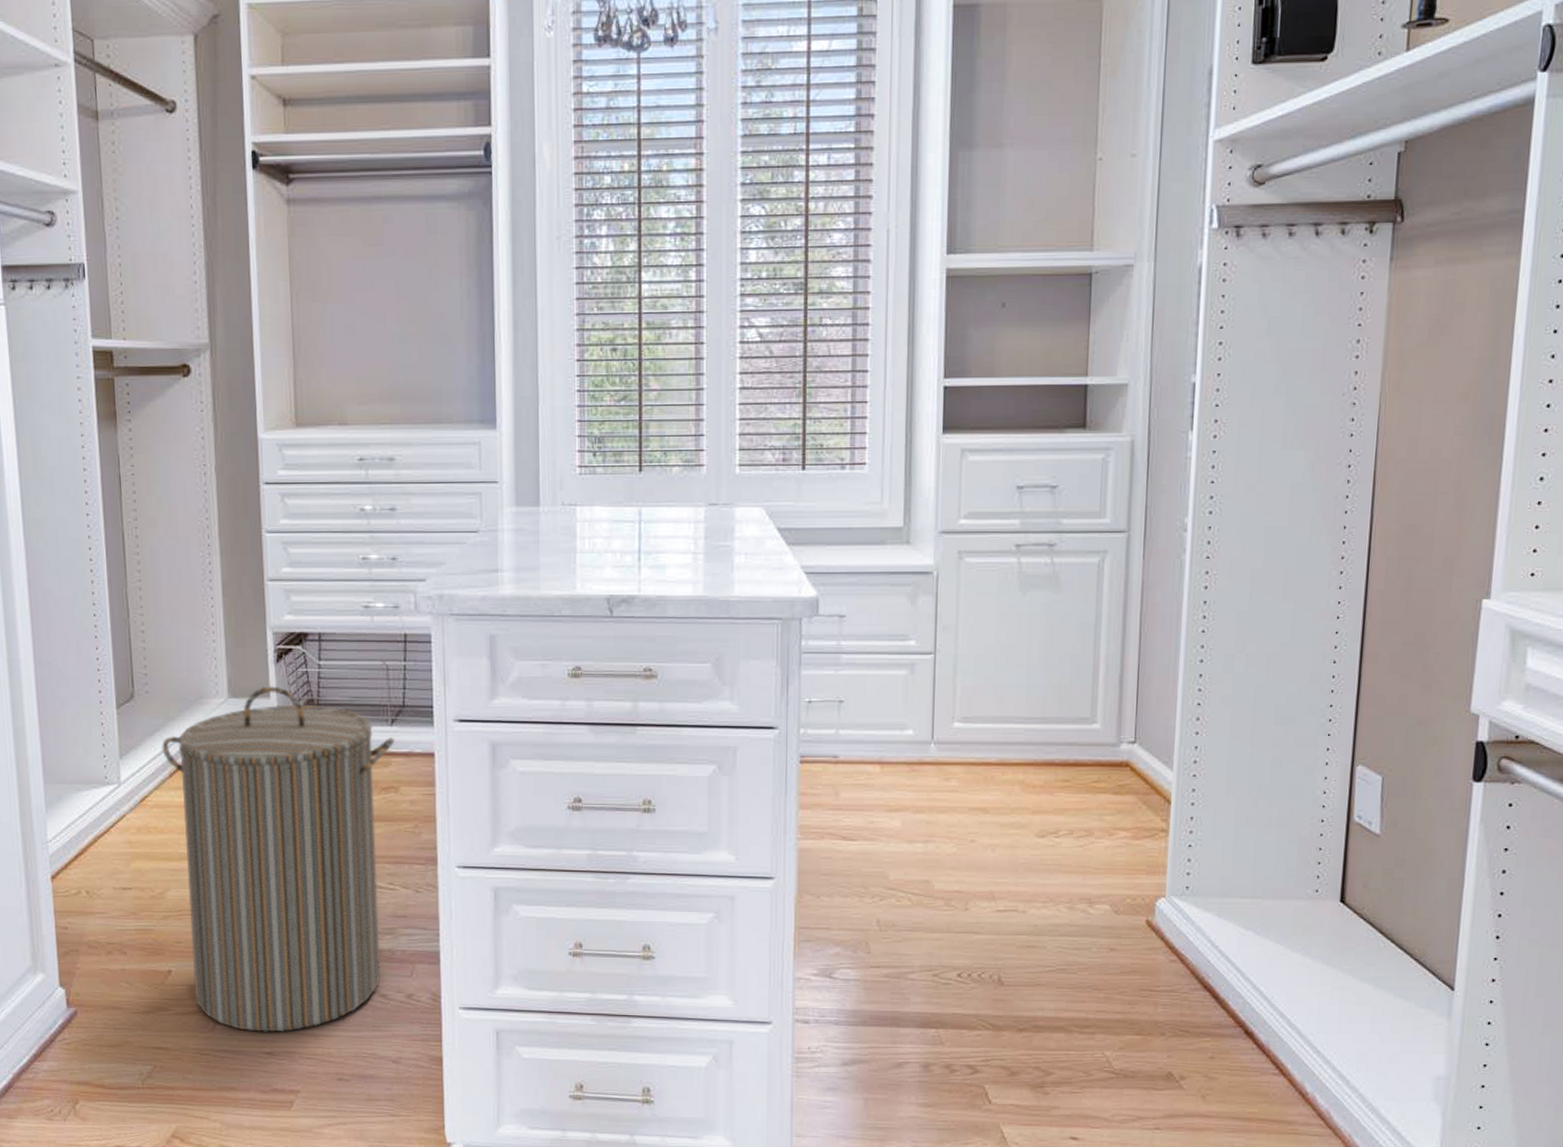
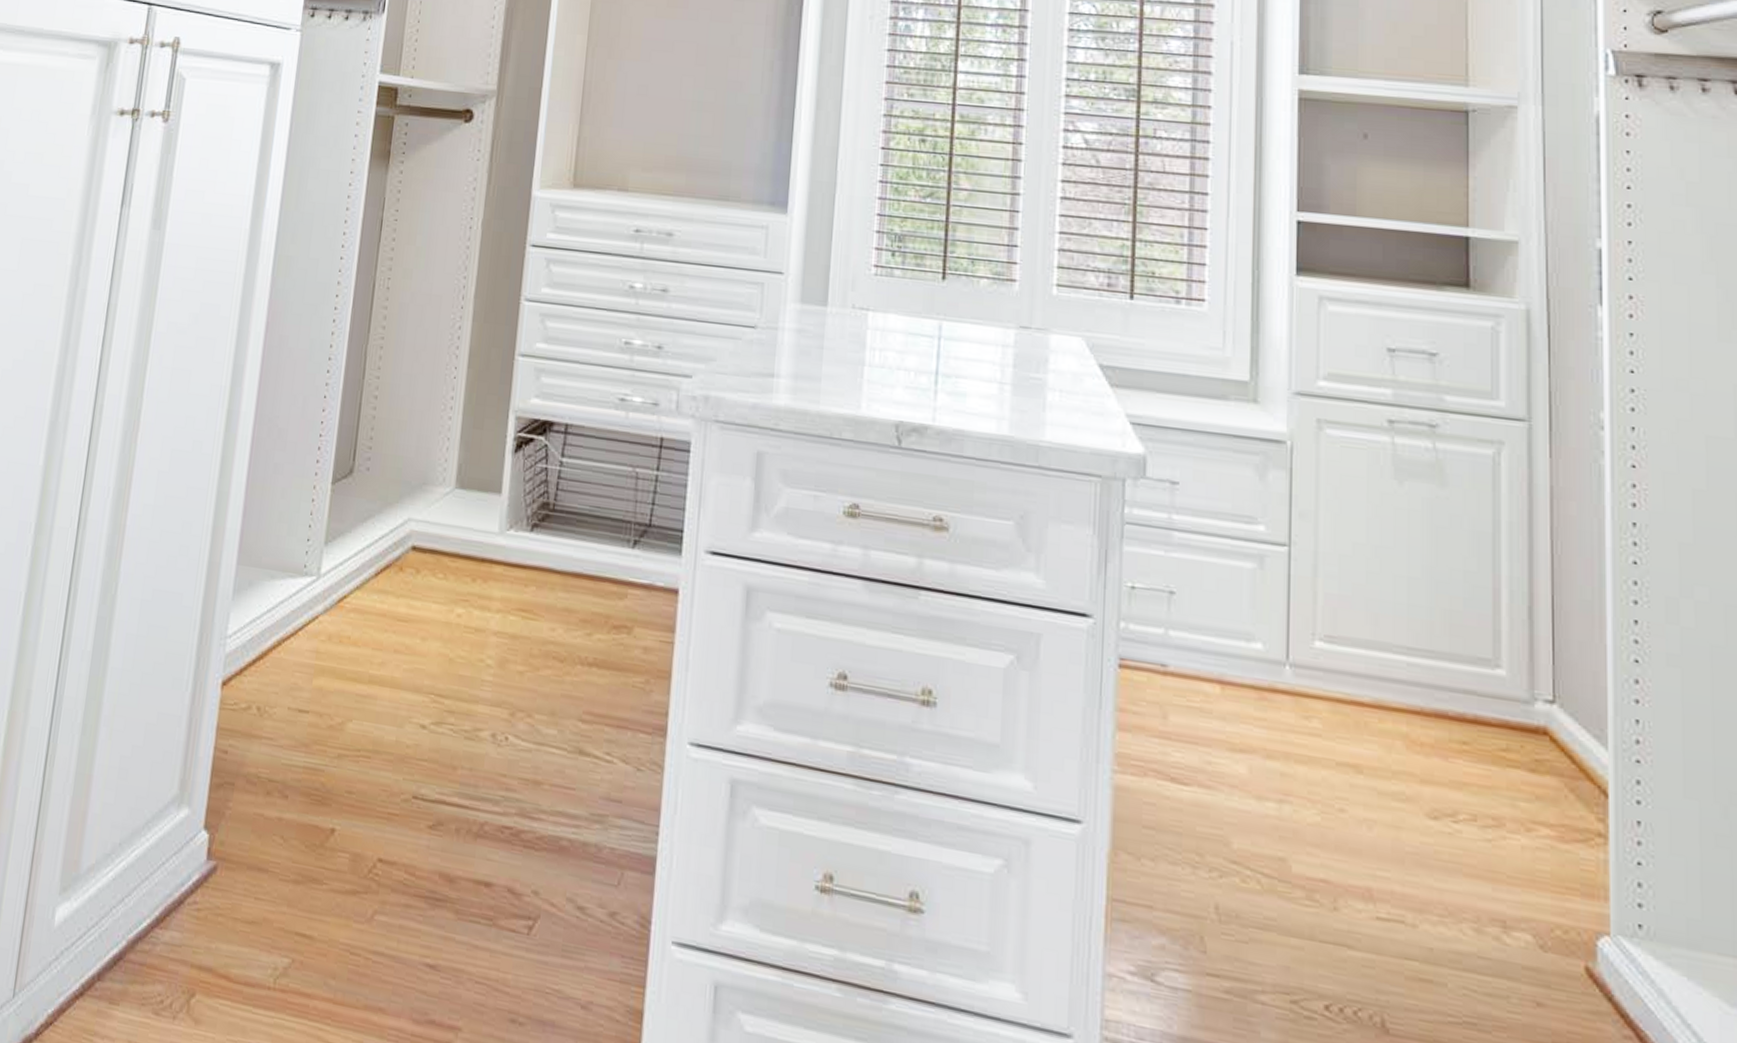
laundry hamper: present [162,686,395,1032] -> none [356,480,635,940]

